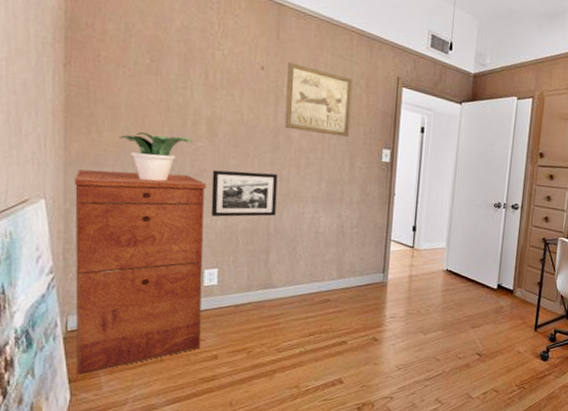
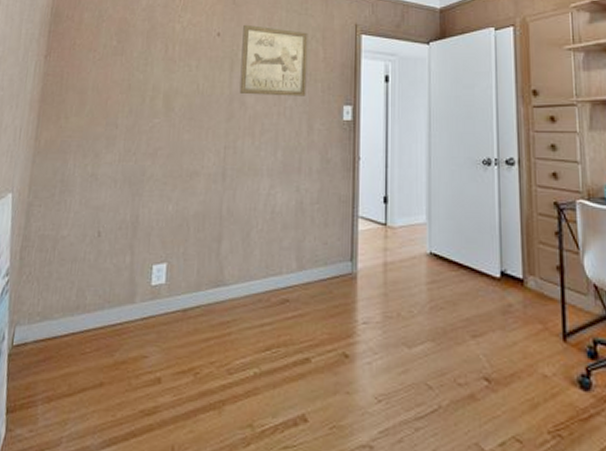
filing cabinet: present [75,169,206,376] -> none [14,155,160,404]
potted plant: present [120,132,193,181] -> none [84,114,150,164]
picture frame: present [211,170,278,217] -> none [162,146,232,200]

